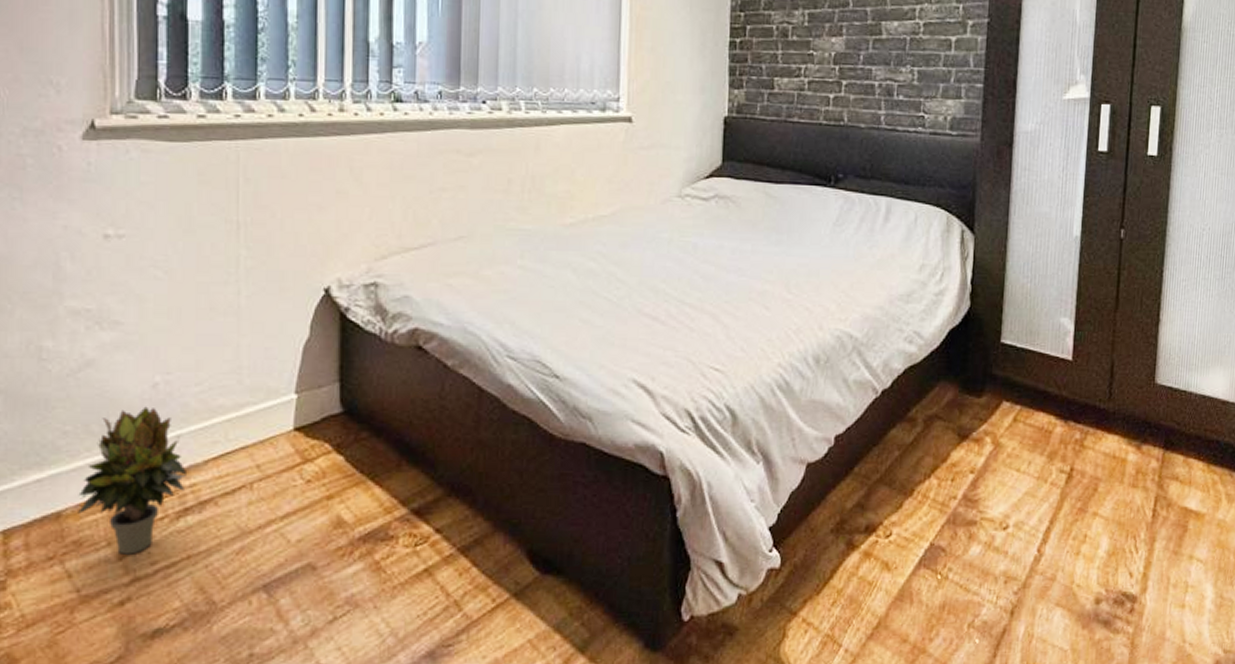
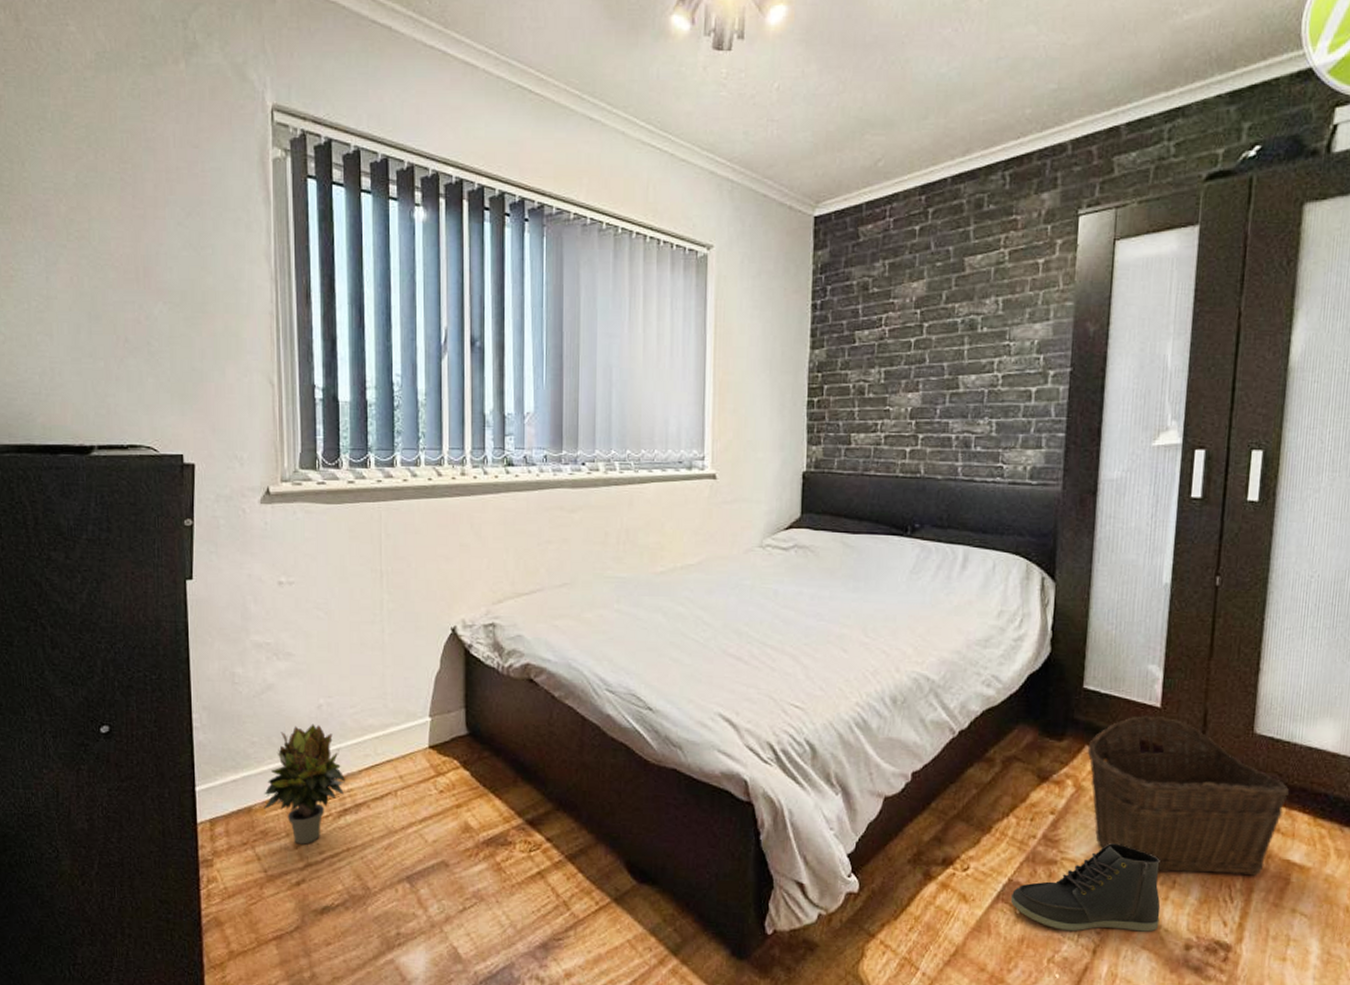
sneaker: none [932,499,1073,594] -> present [1010,842,1161,932]
wicker basket: none [1004,369,1187,526] -> present [1087,716,1290,876]

